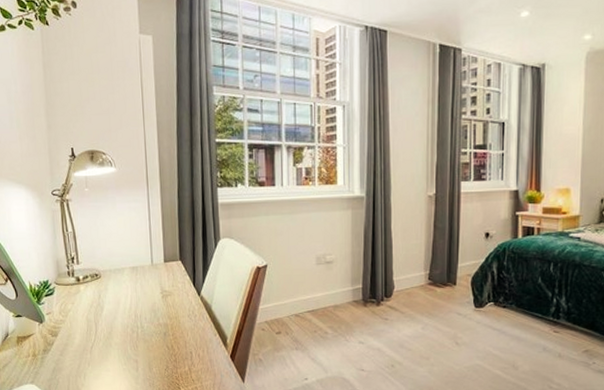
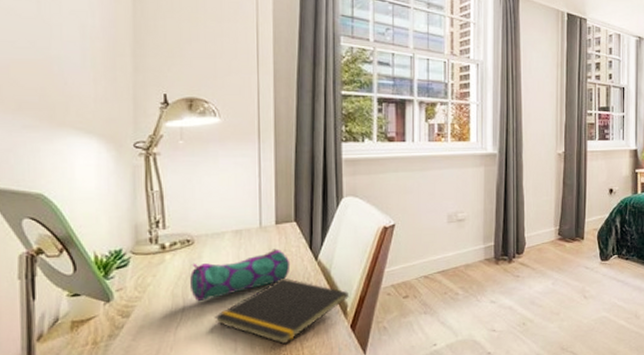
pencil case: none [100,284,178,327] -> present [190,248,291,302]
notepad: none [119,310,228,368] -> present [214,277,349,345]

